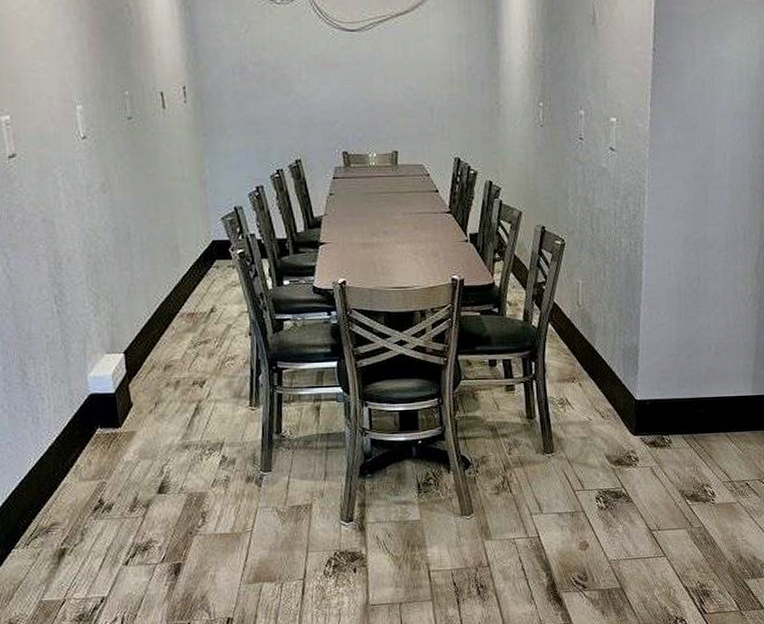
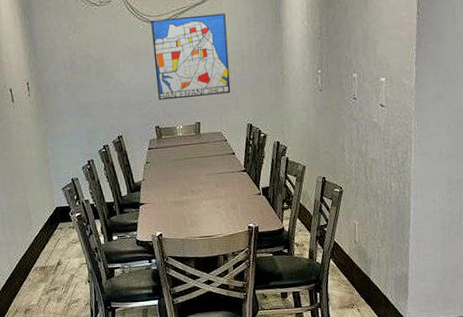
wall art: none [342,27,436,122] -> present [151,13,231,101]

